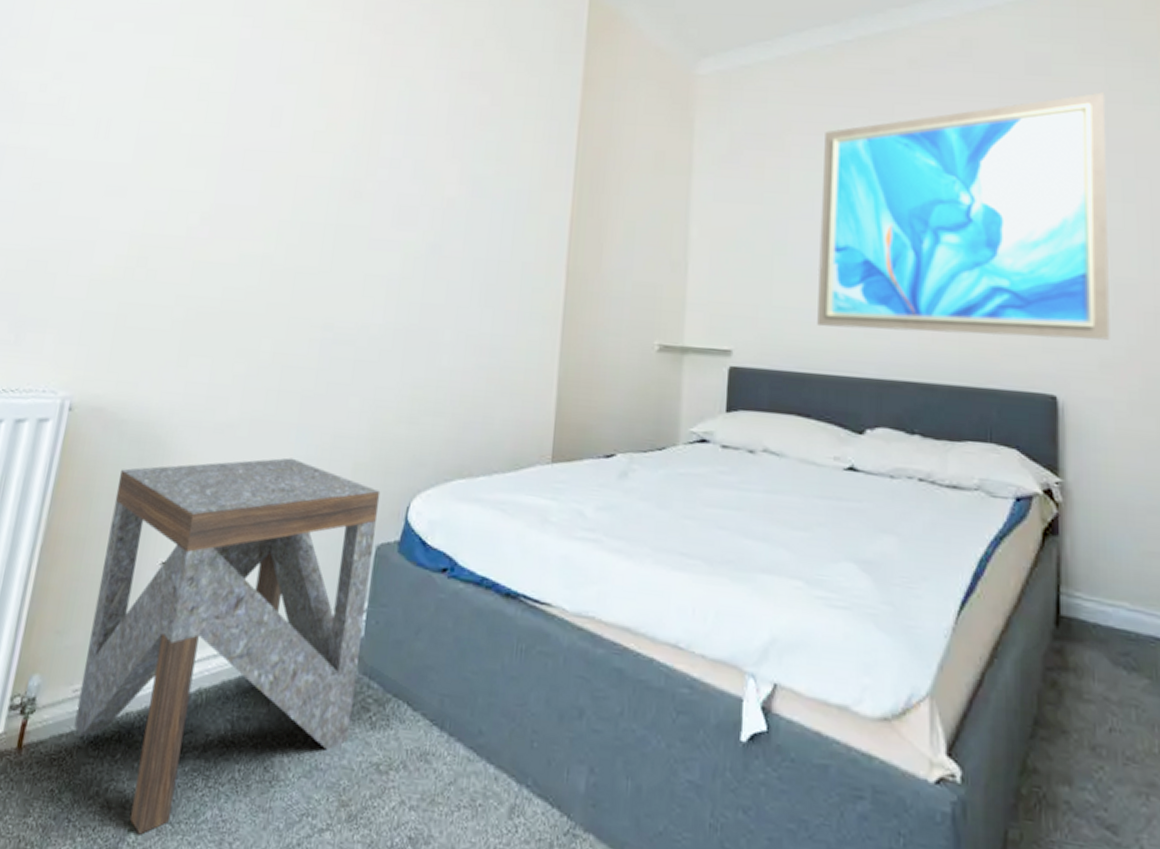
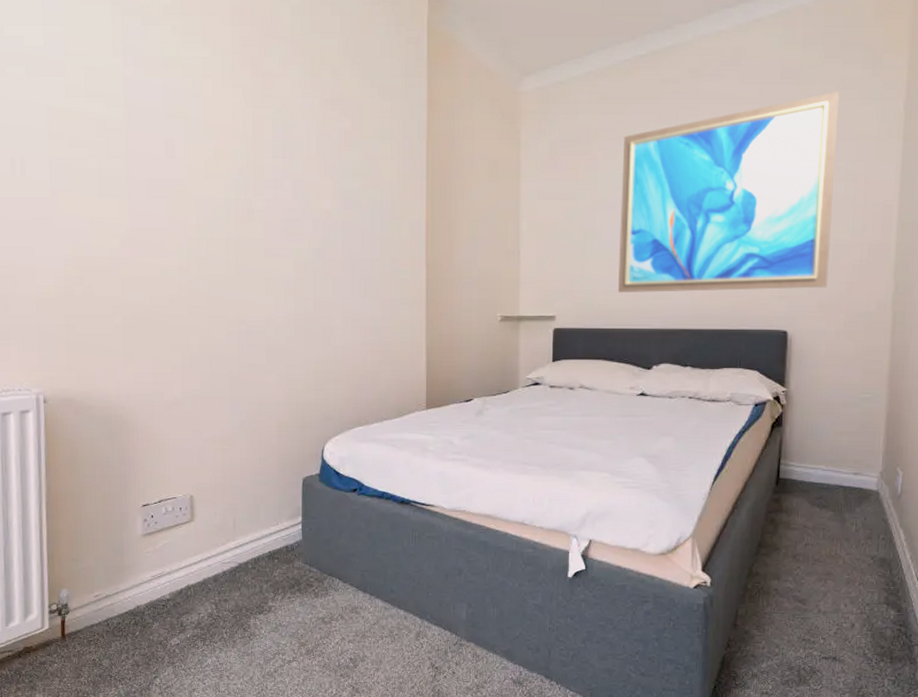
side table: present [74,458,381,835] -> none [96,423,301,679]

